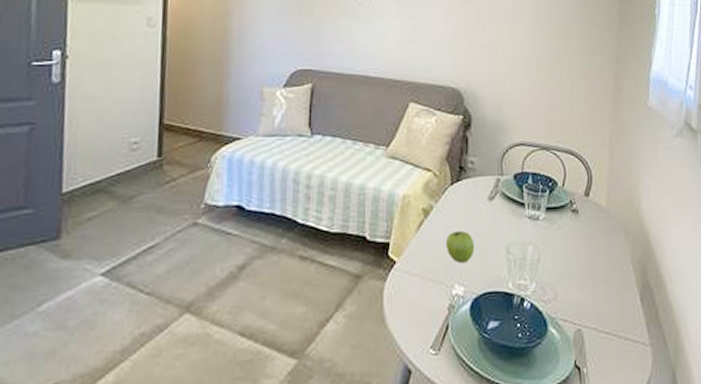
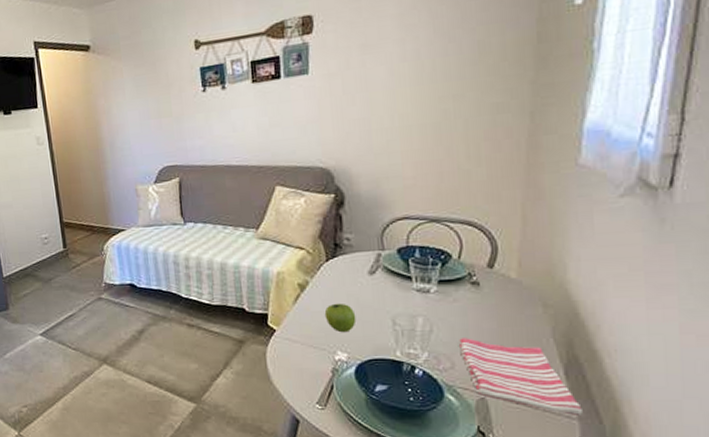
dish towel: none [561,266,654,342] -> present [459,338,583,415]

